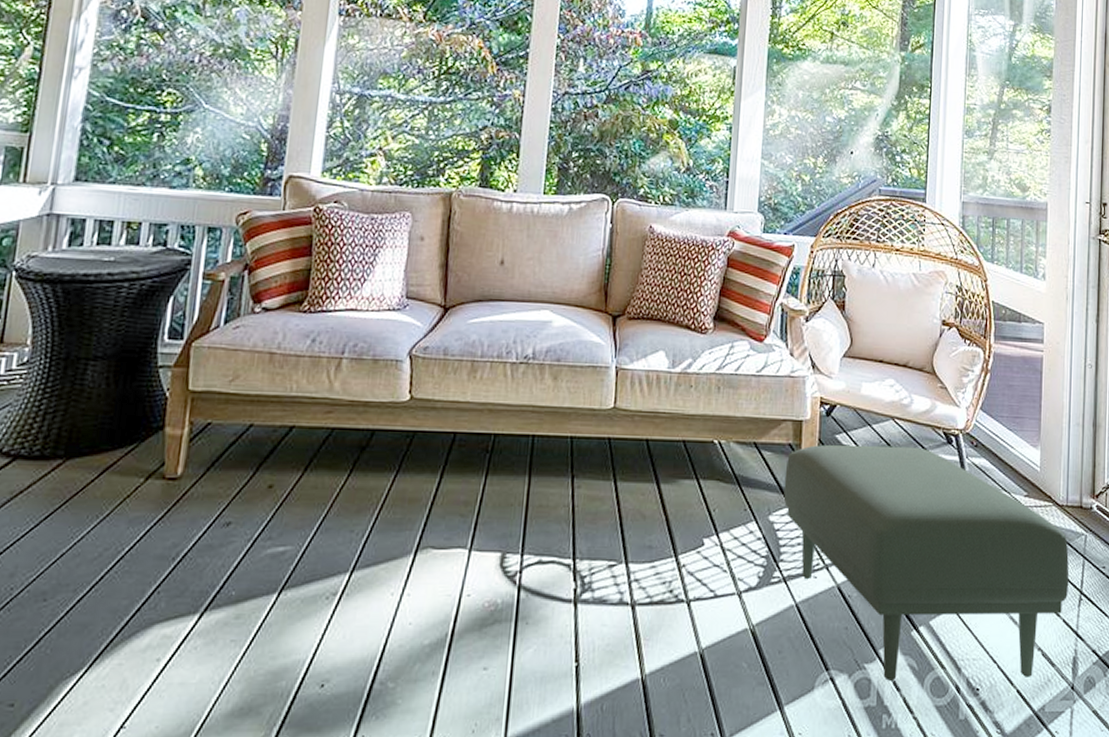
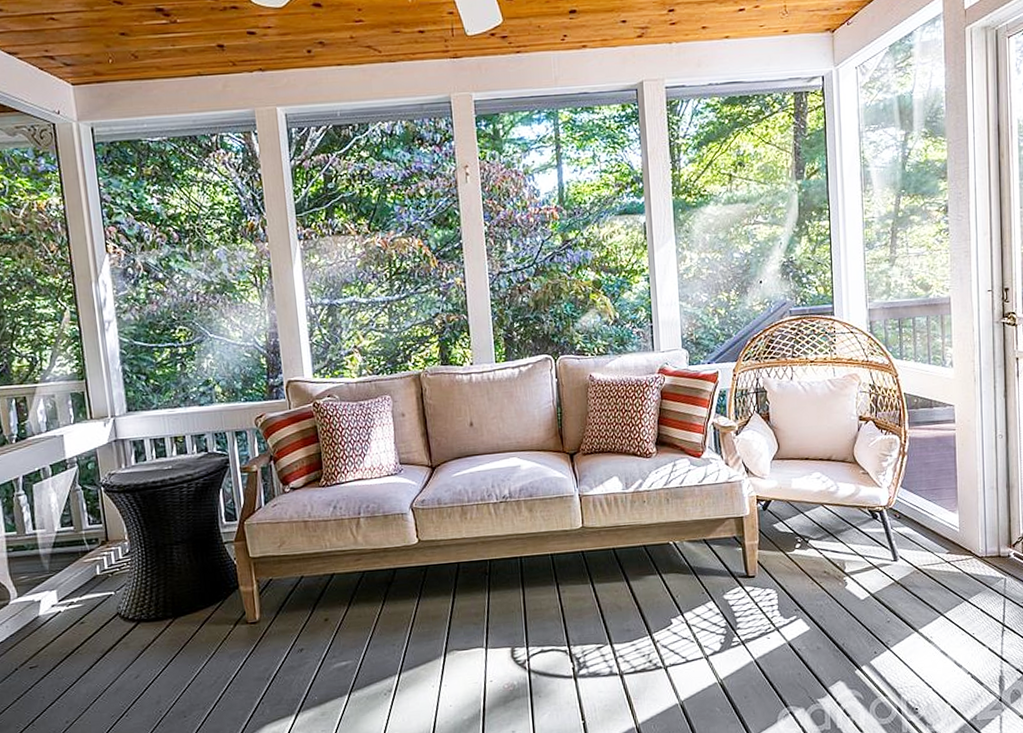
ottoman: present [783,444,1069,681] -> none [733,525,992,710]

